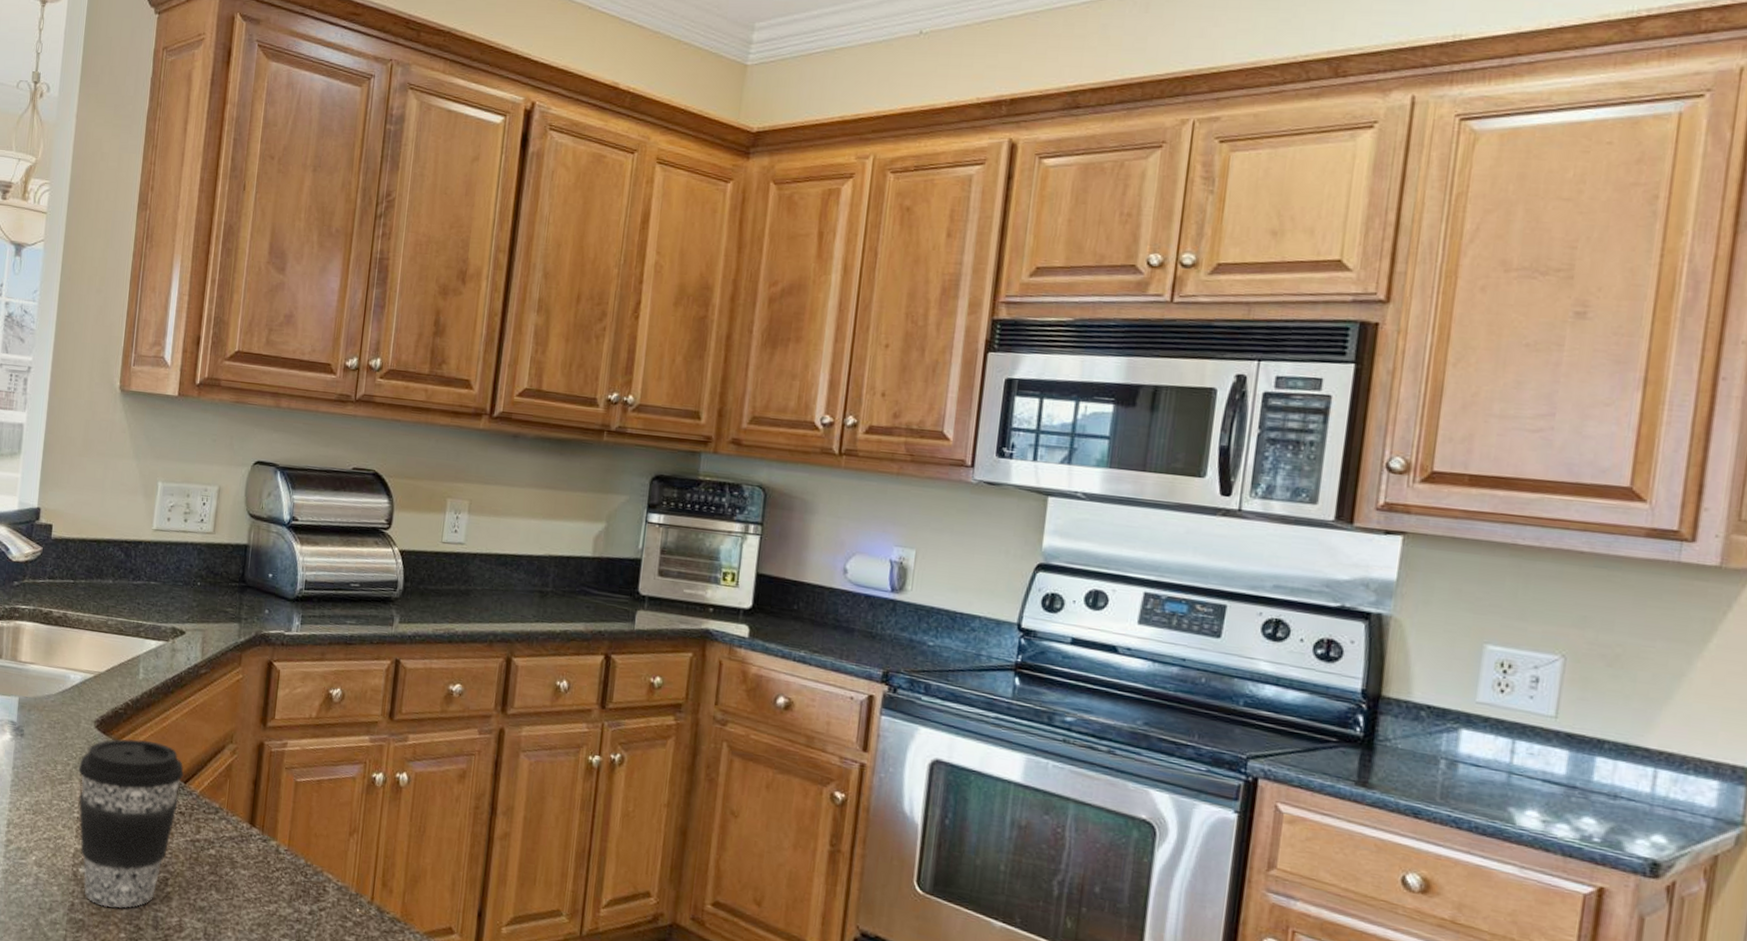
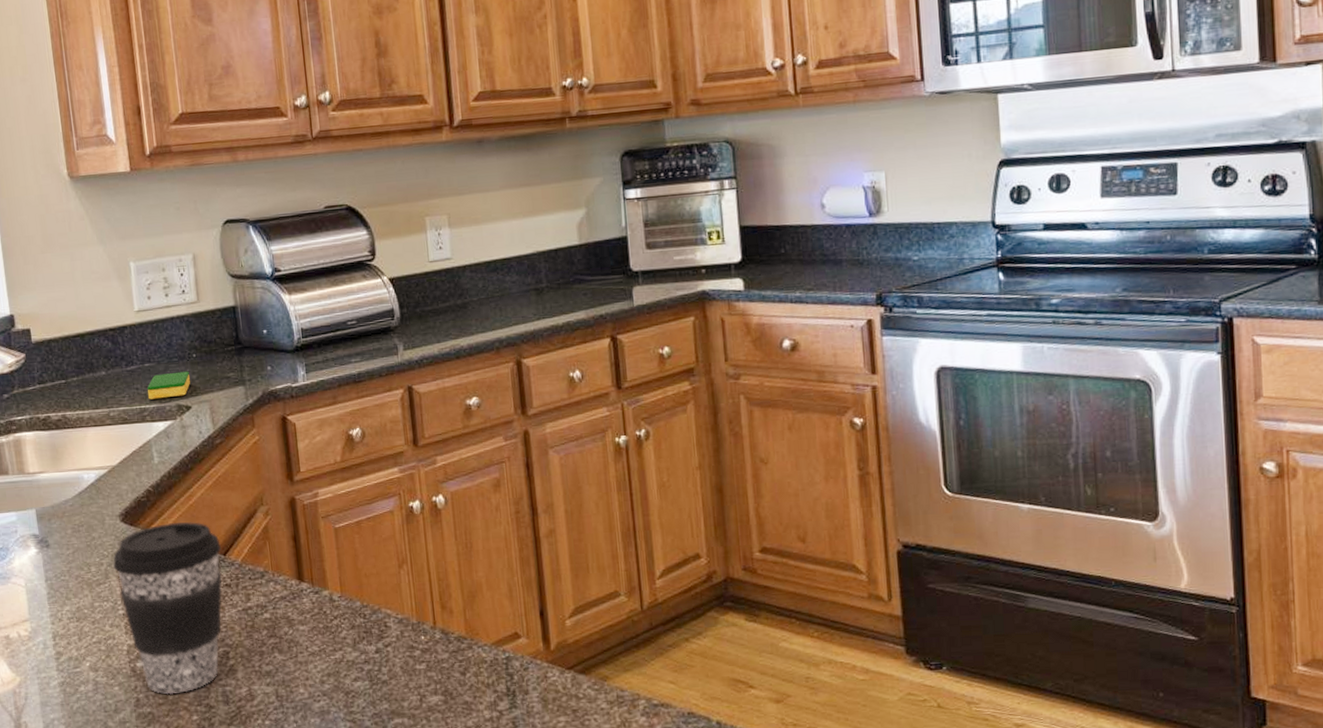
dish sponge: none [147,594,190,620] -> present [147,371,190,400]

